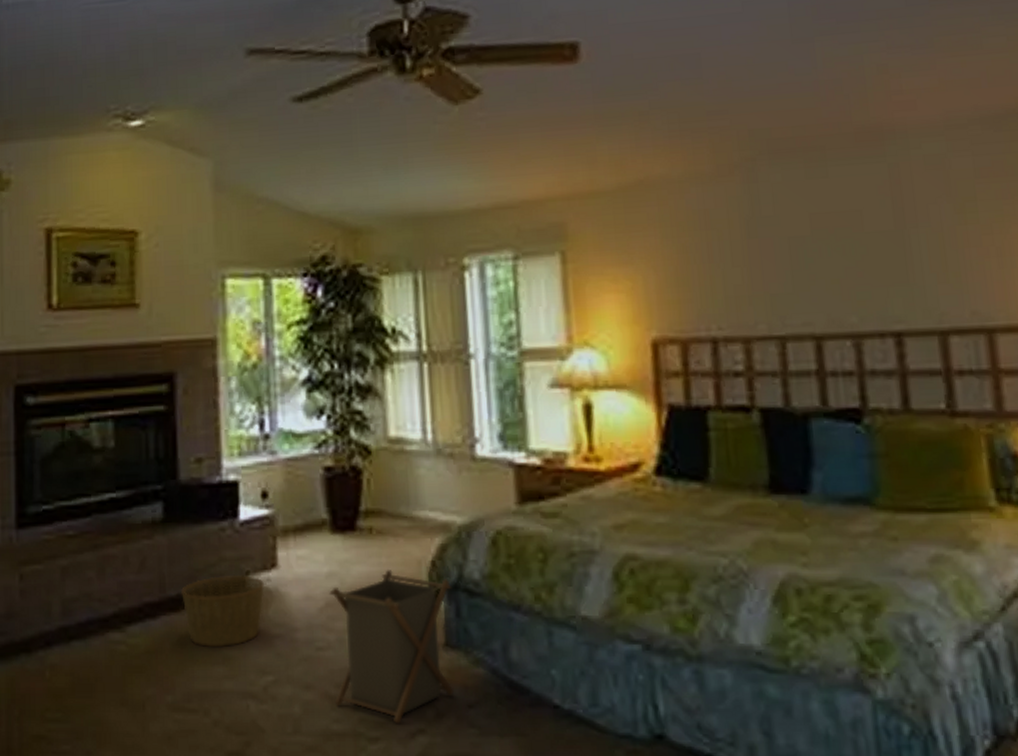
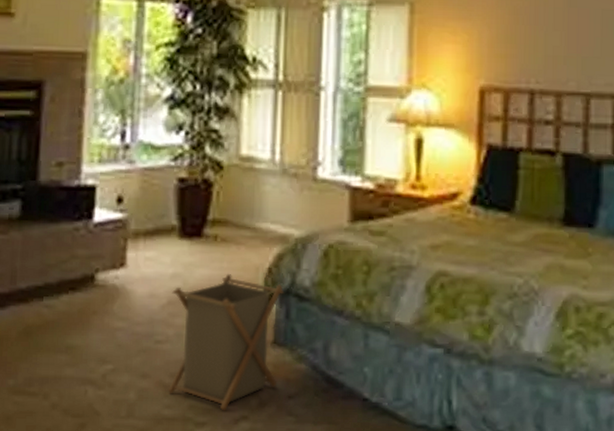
basket: present [181,575,264,647] -> none [31,272,112,337]

